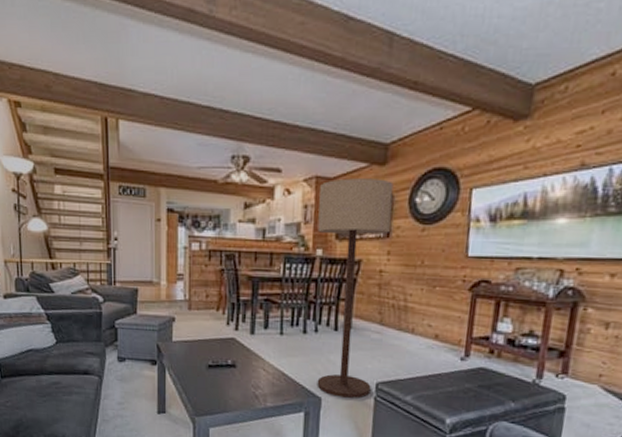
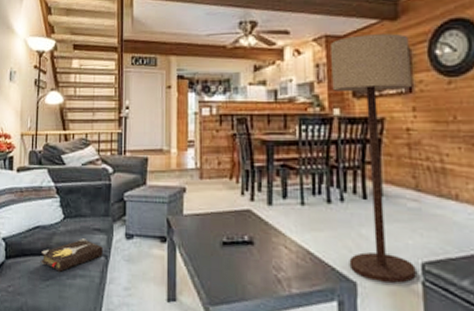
hardback book: none [36,361,96,390] -> present [41,238,103,272]

